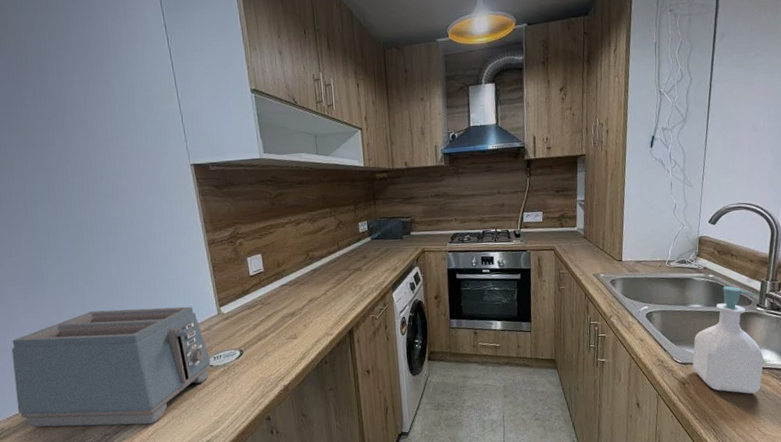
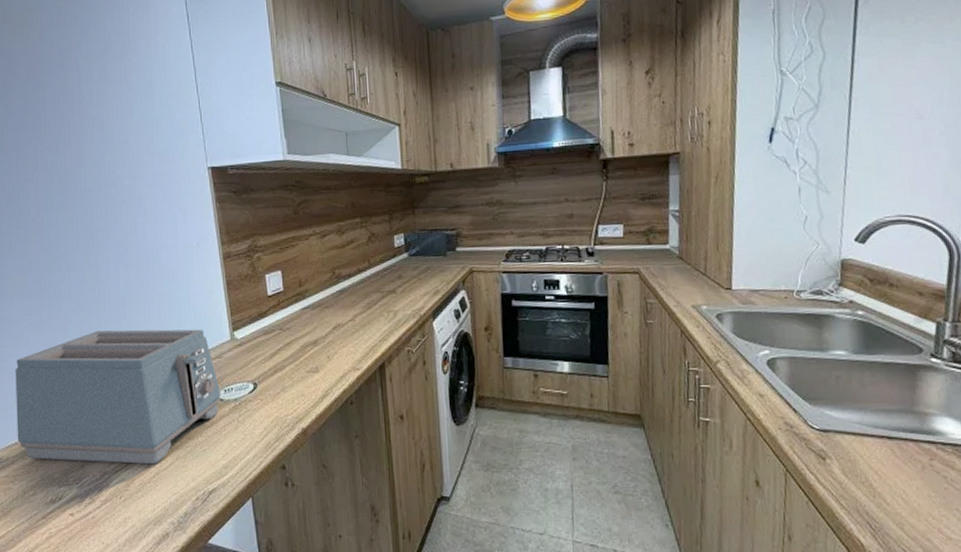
soap bottle: present [692,286,764,394] -> none [835,327,945,479]

